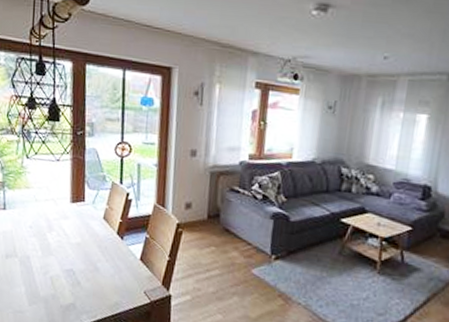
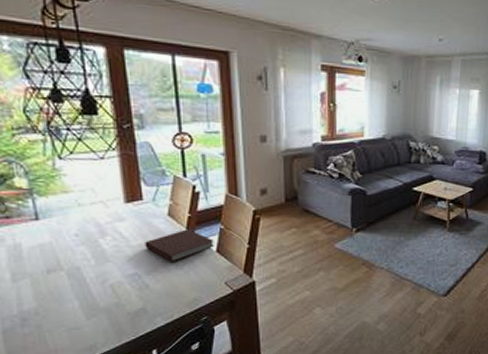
notebook: none [81,234,140,264] -> present [145,229,215,262]

